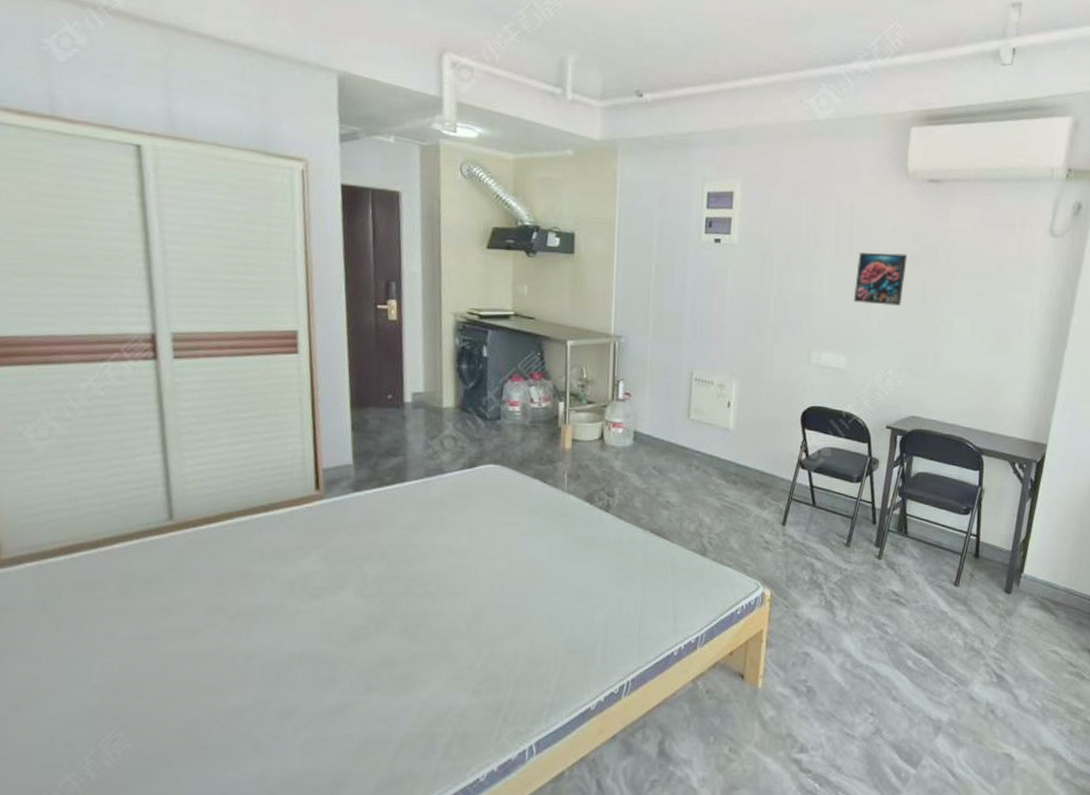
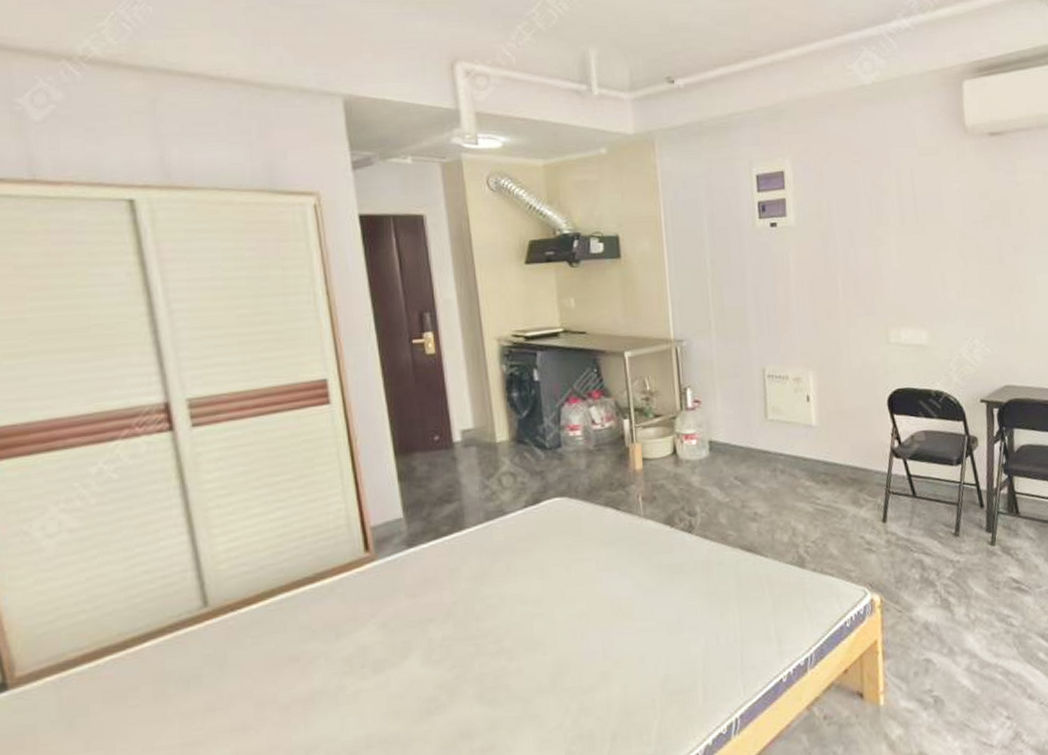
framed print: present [853,252,907,306] -> none [925,214,978,272]

